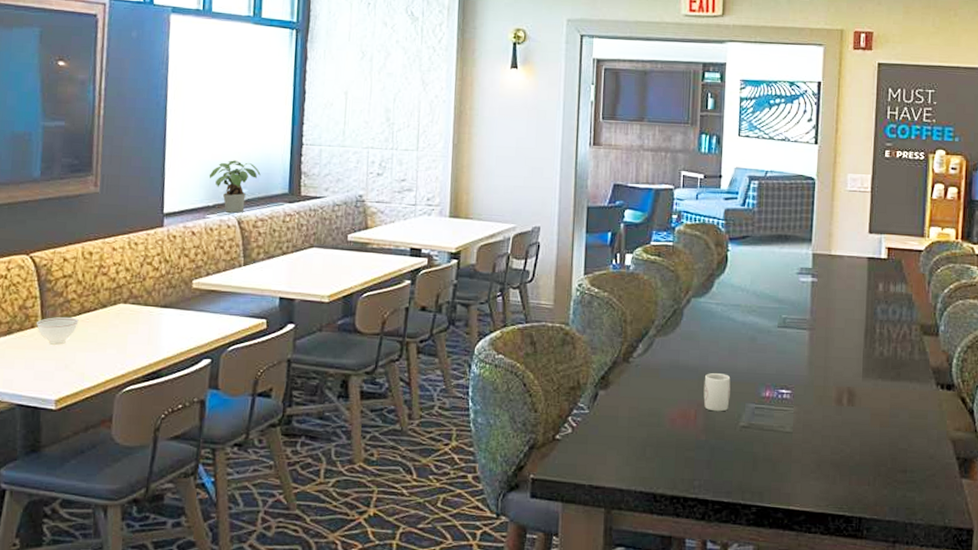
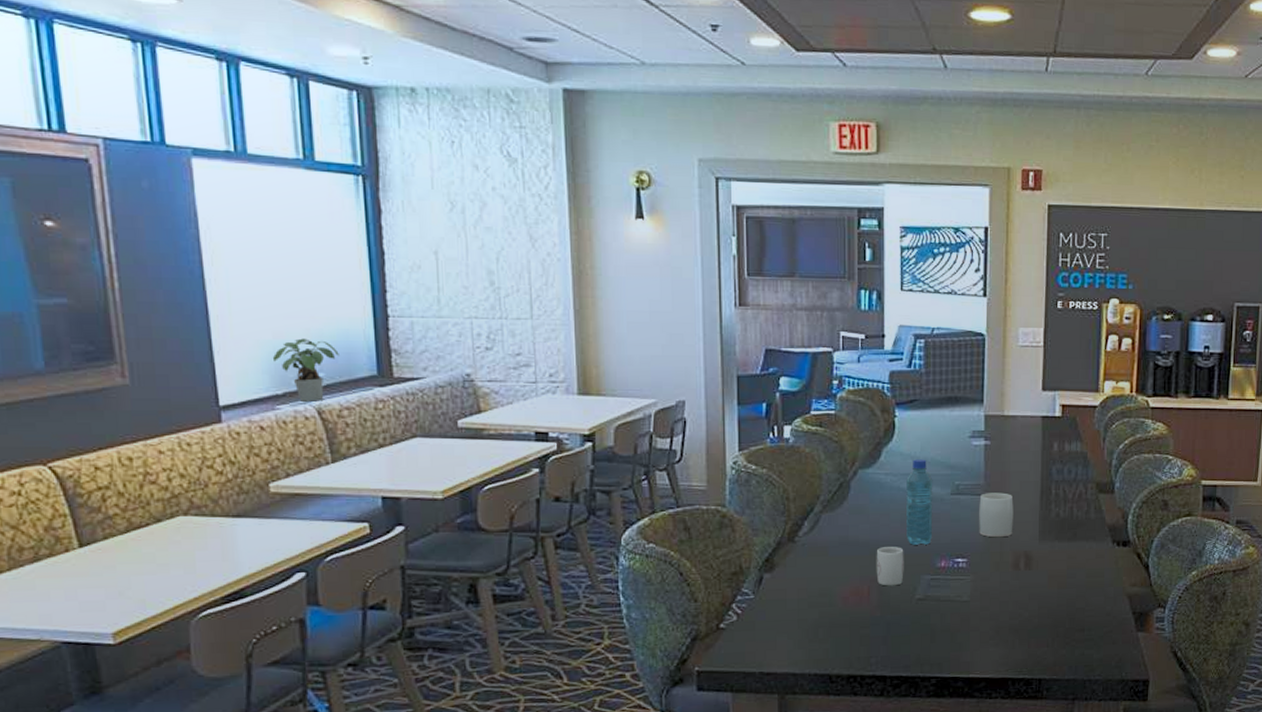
bowl: present [36,316,79,345] -> none [70,535,128,570]
water bottle: none [734,291,761,374] -> present [906,459,933,545]
mug: none [803,328,838,372] -> present [978,492,1014,538]

